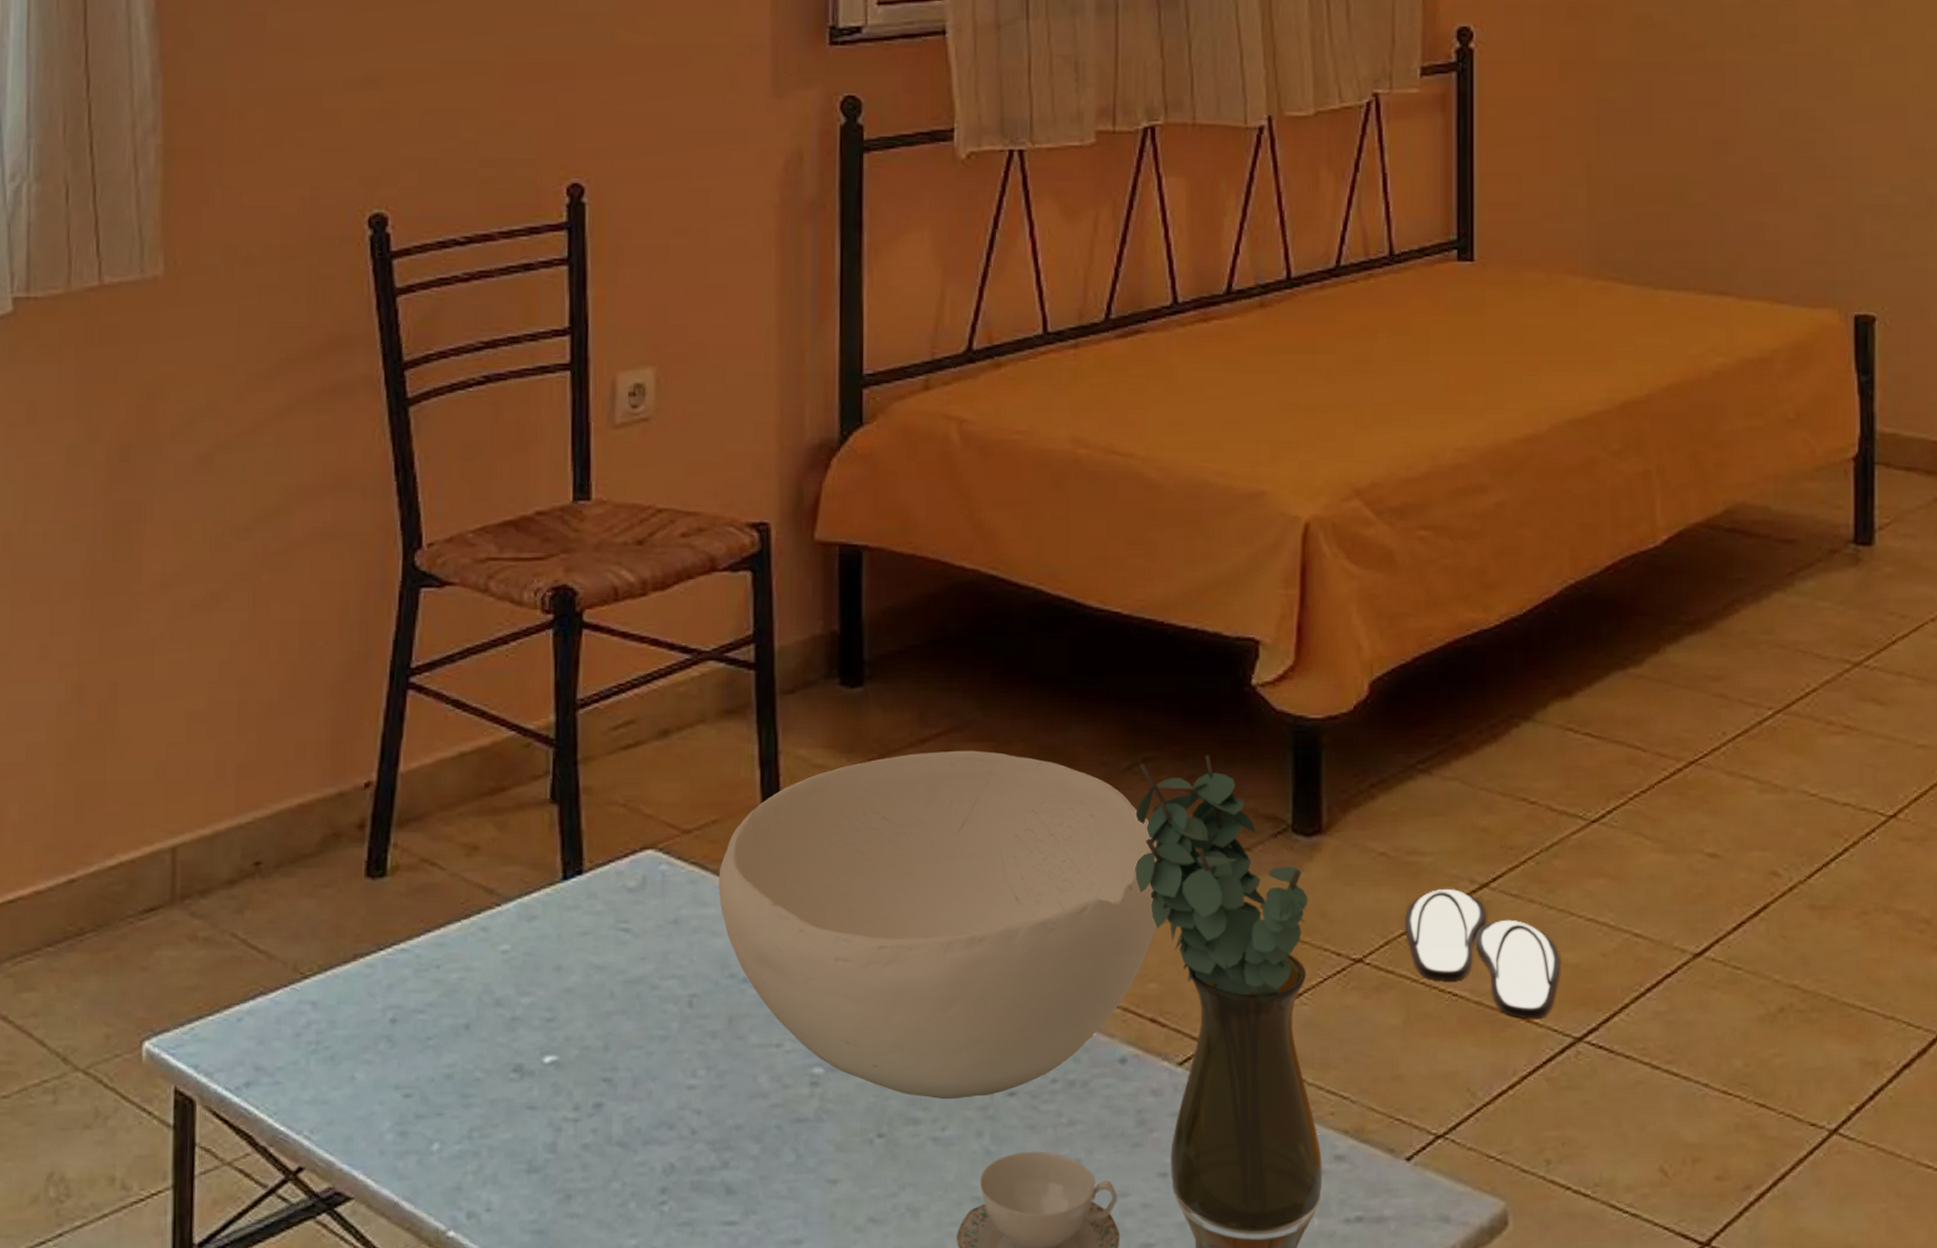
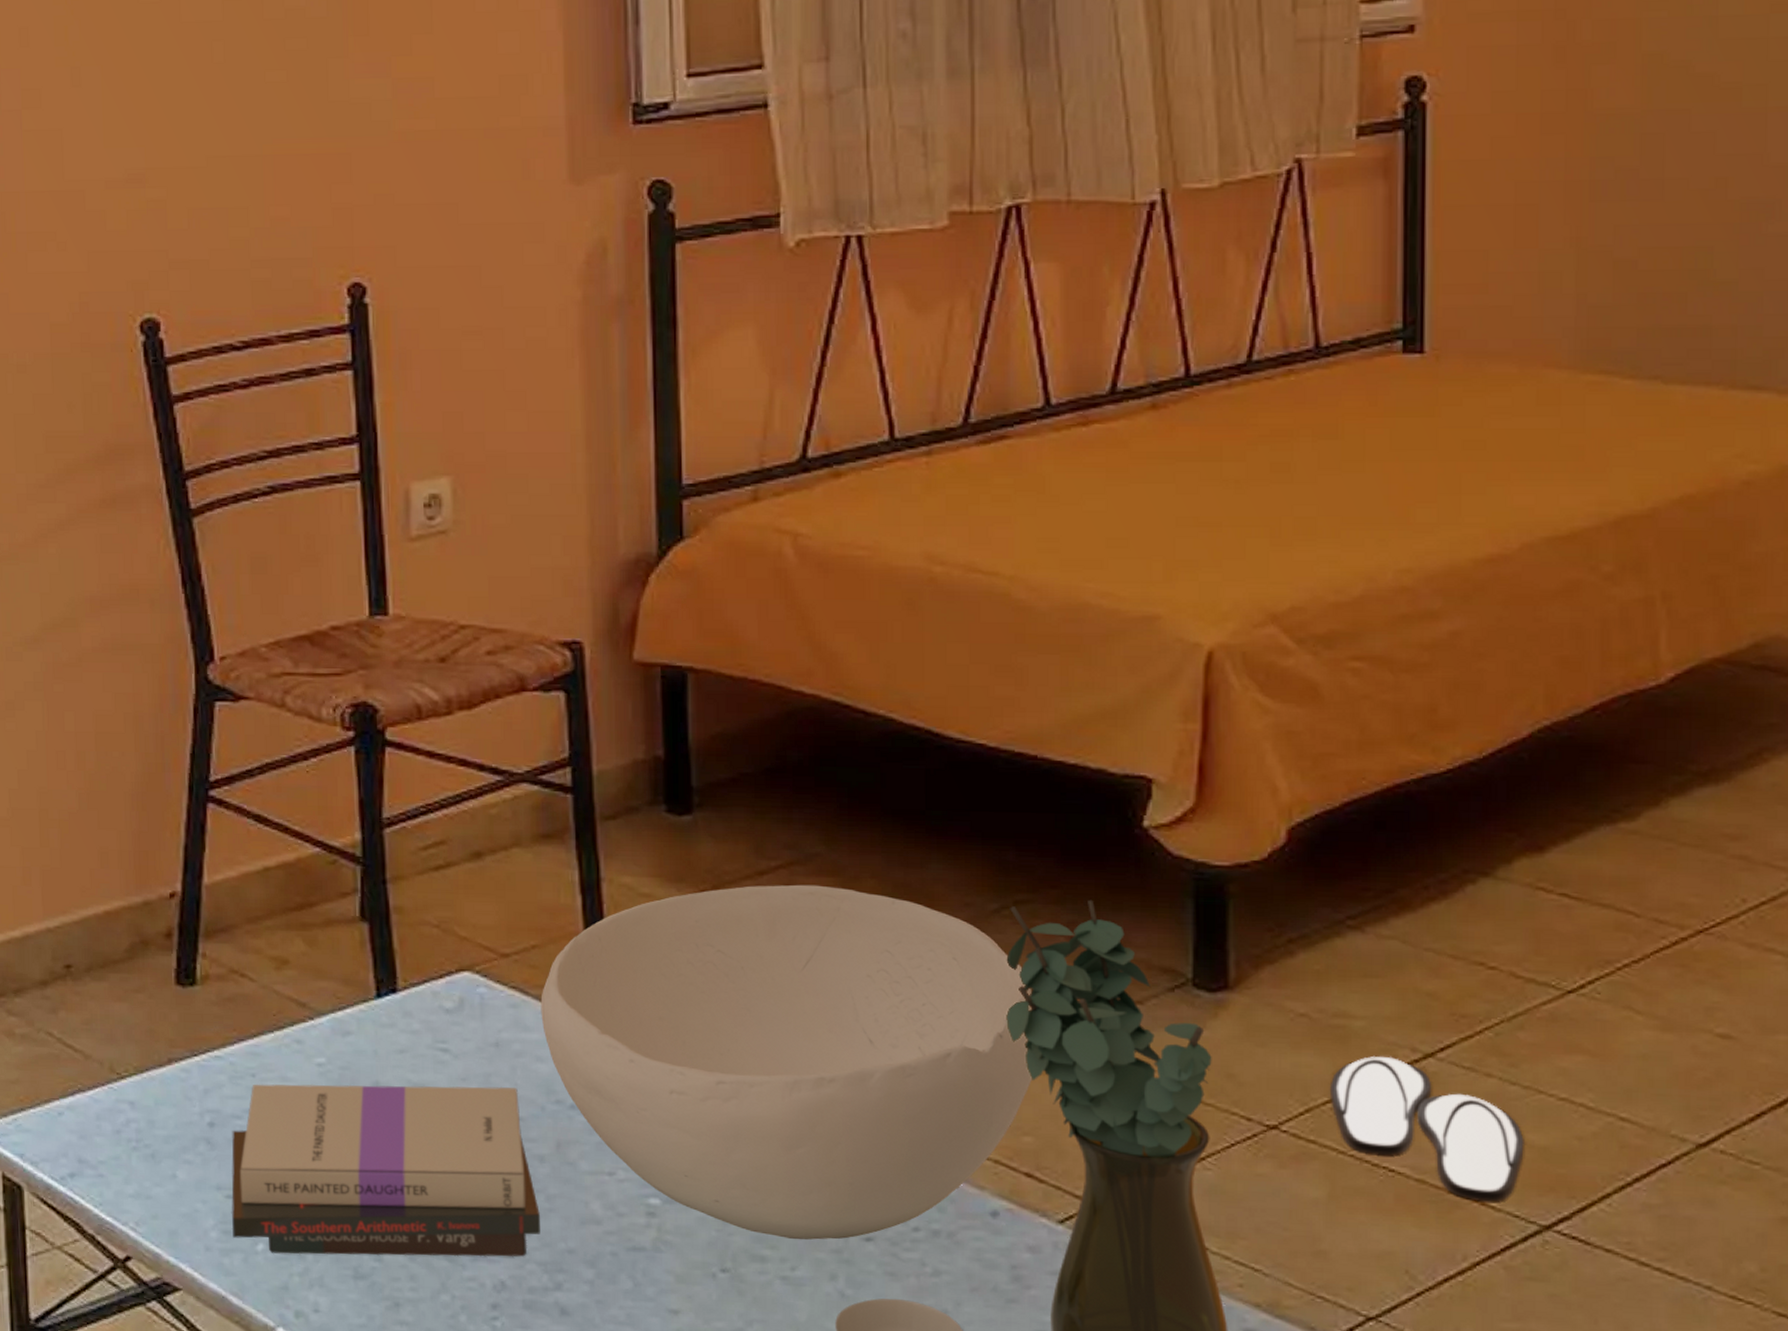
books: none [407,963,710,1152] -> present [231,1084,540,1257]

